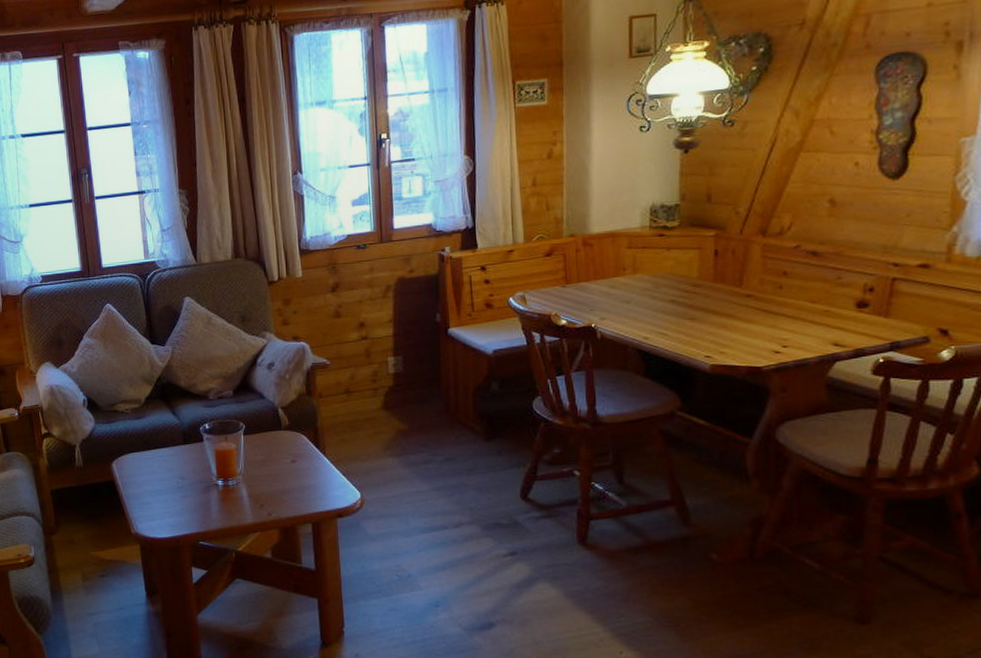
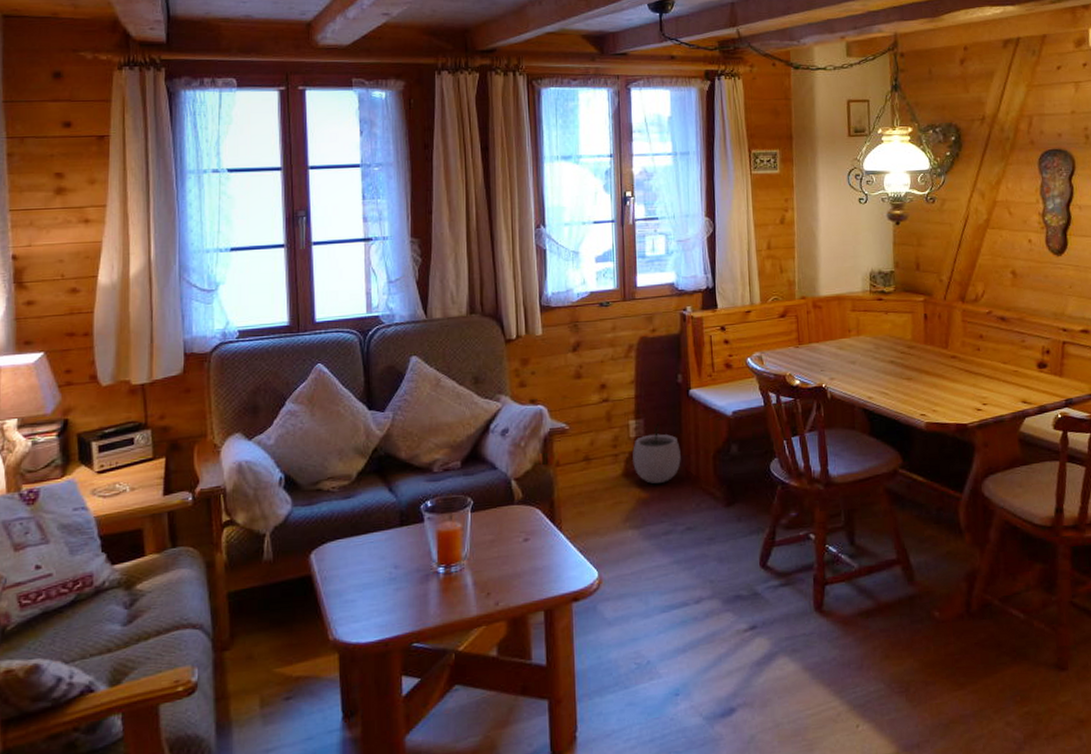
plant pot: none [392,359,440,416] -> present [632,421,681,484]

